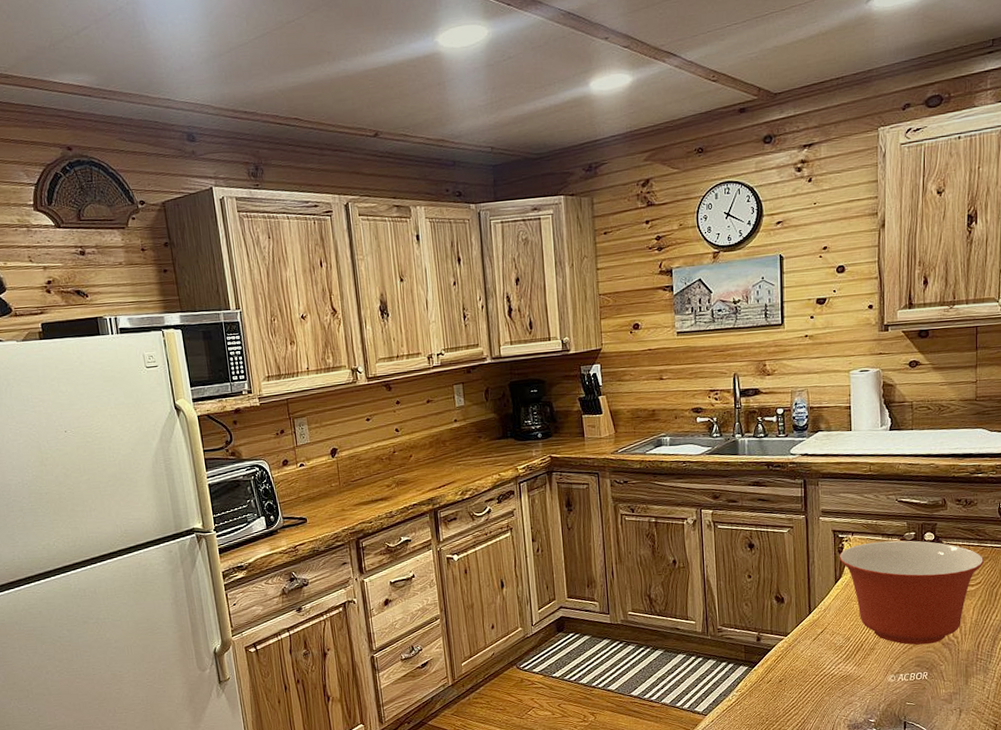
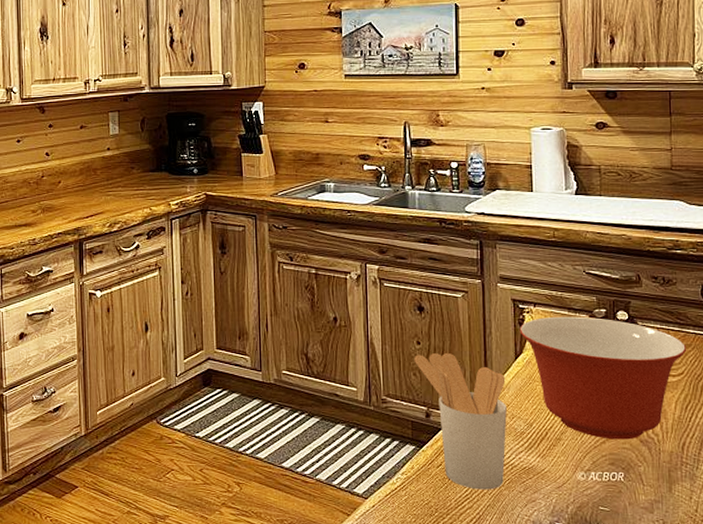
utensil holder: none [746,582,828,699] -> present [414,352,507,490]

